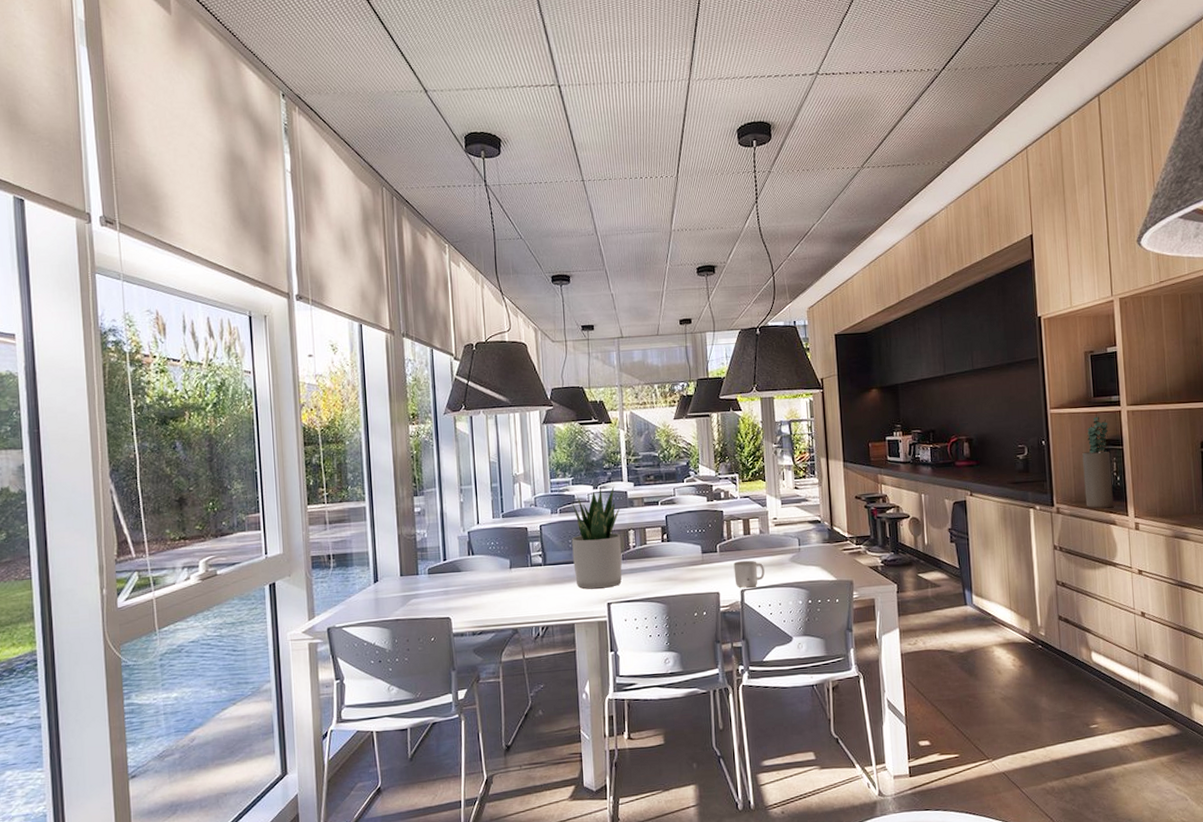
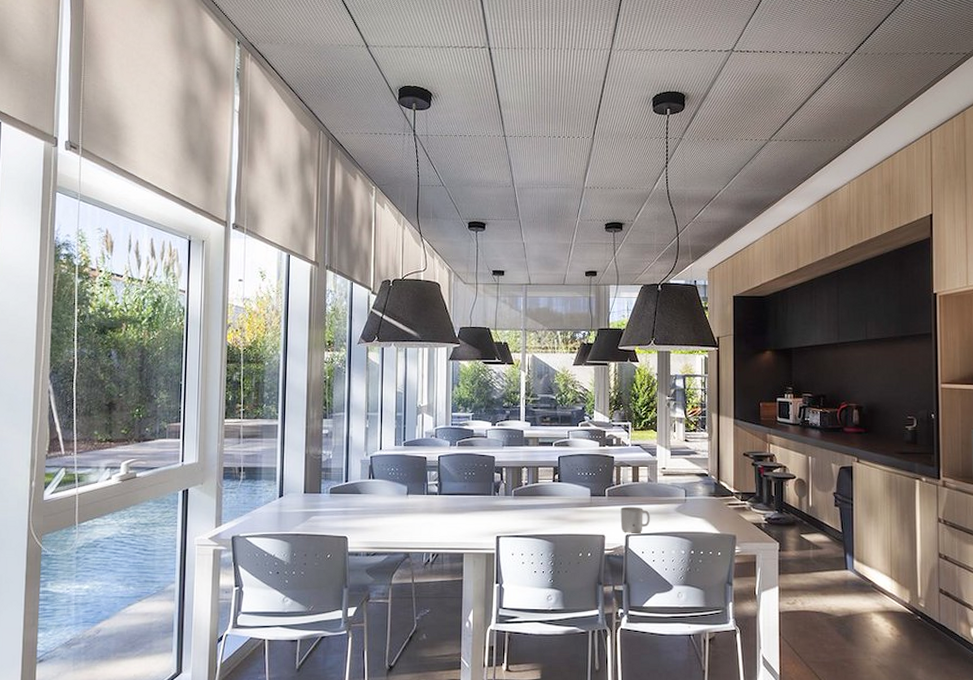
planter: present [570,486,623,589] -> none [467,424,516,522]

